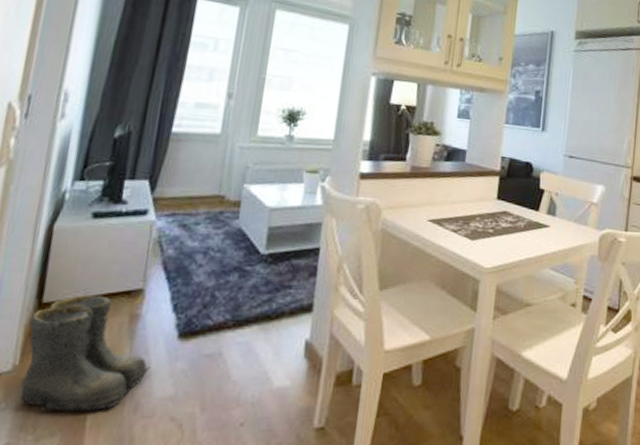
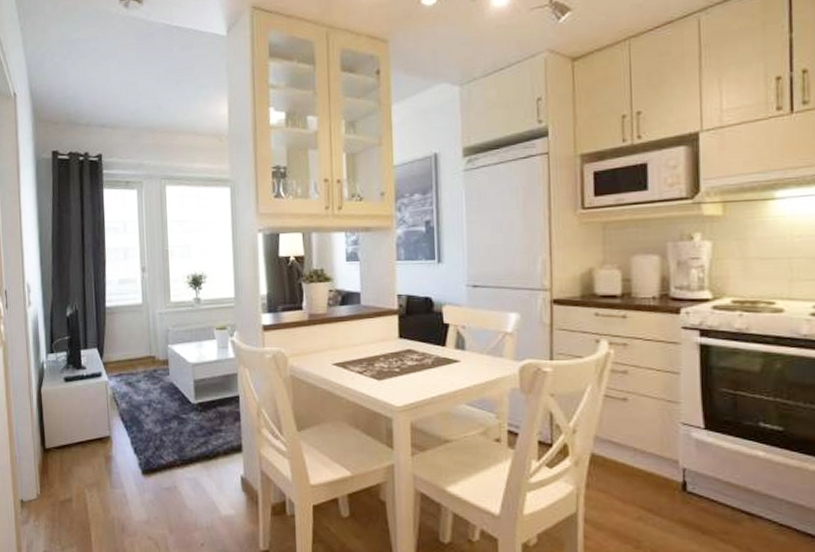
boots: present [20,294,151,412] -> none [40,441,127,530]

